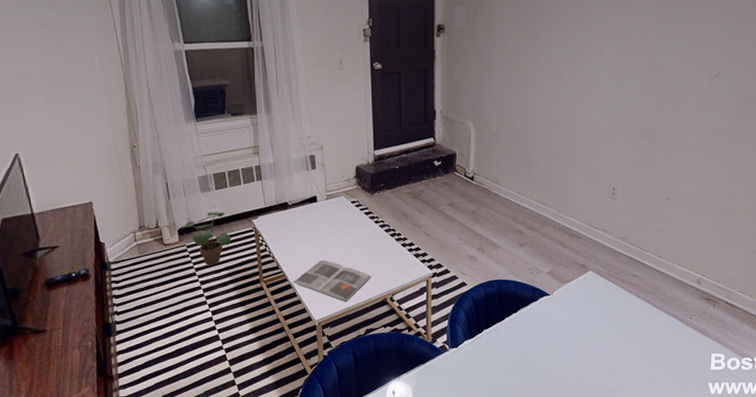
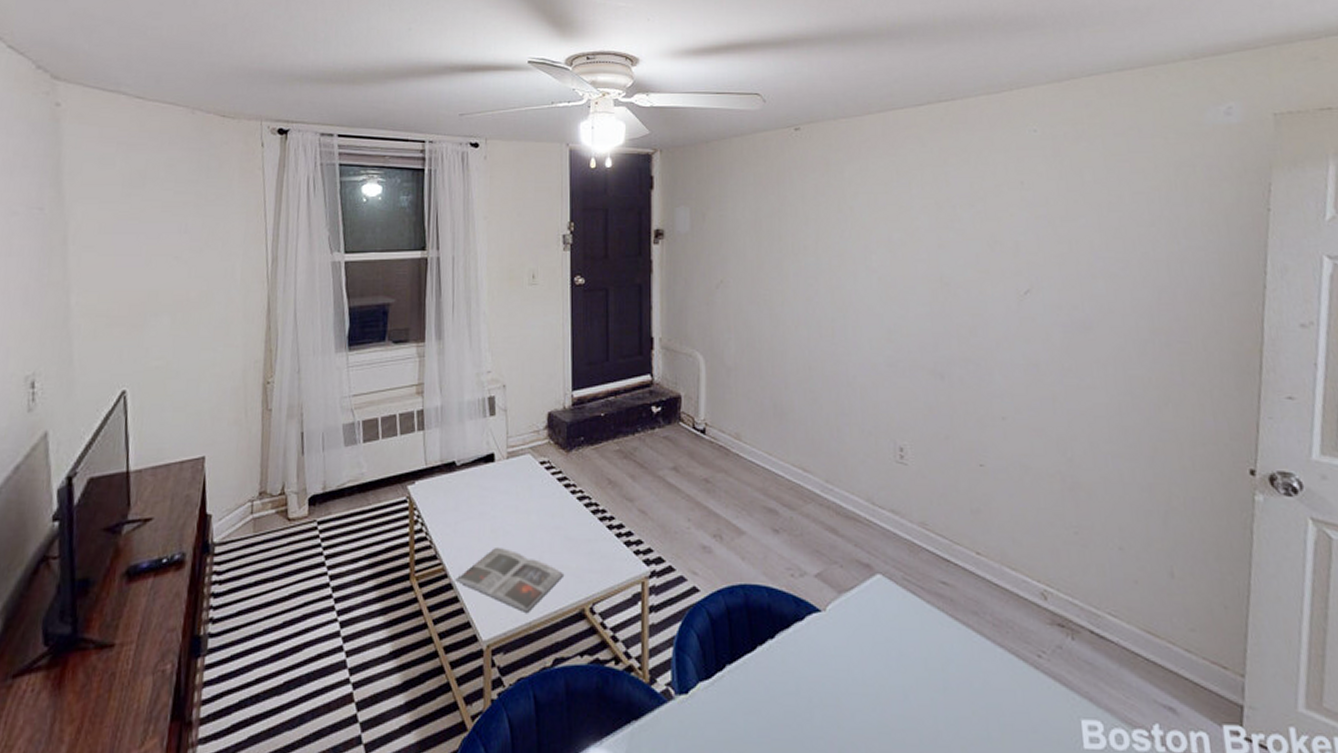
potted plant: present [181,212,231,265] -> none [313,473,377,551]

